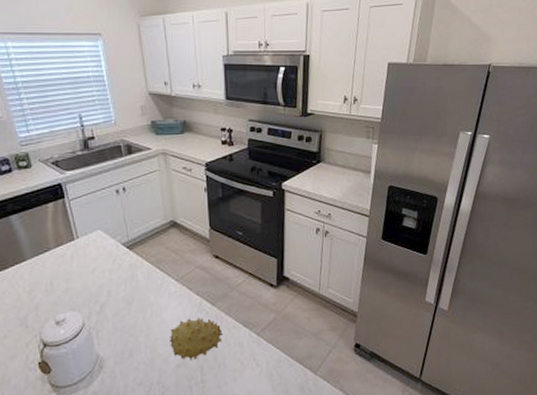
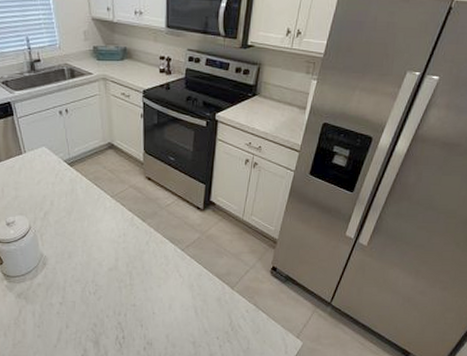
fruit: present [170,317,223,360] -> none [104,231,151,266]

